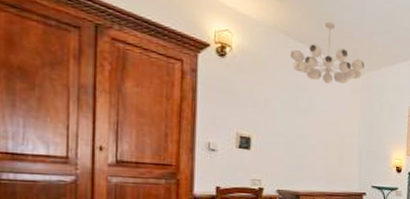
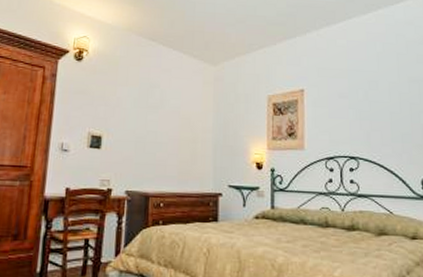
chandelier: present [290,21,365,84] -> none [142,18,217,78]

